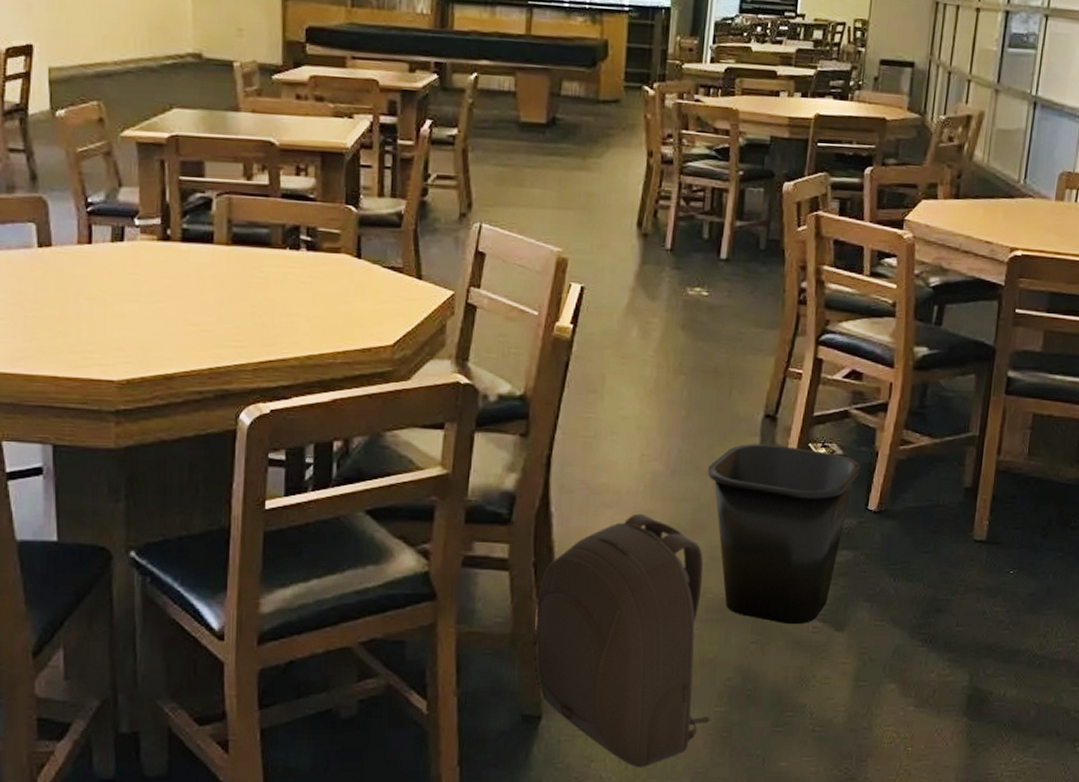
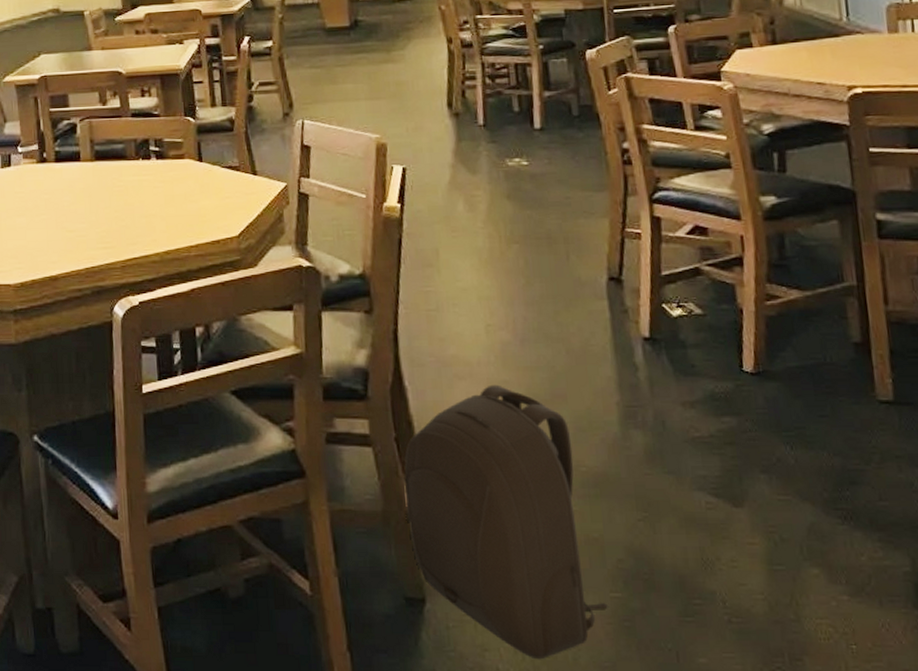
waste bin: present [708,444,862,625] -> none [558,307,728,500]

